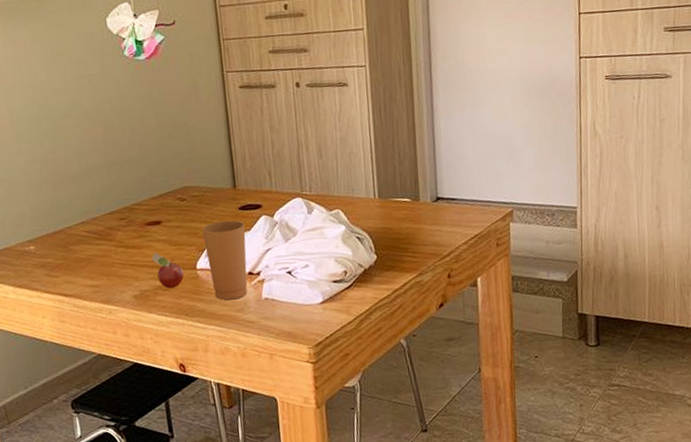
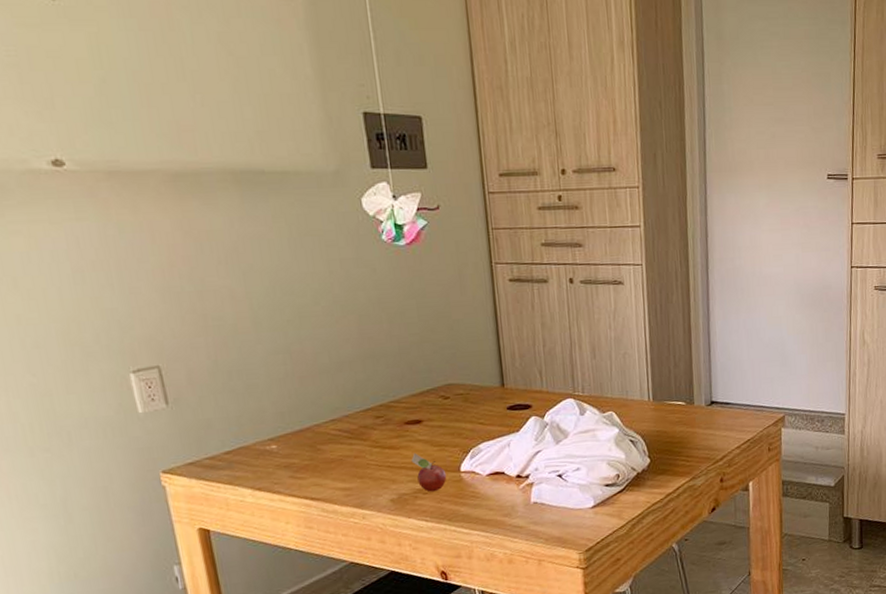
cup: present [201,220,248,300] -> none [466,420,516,504]

